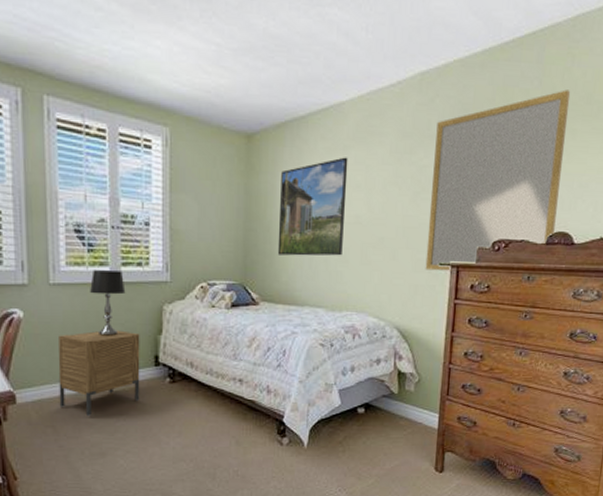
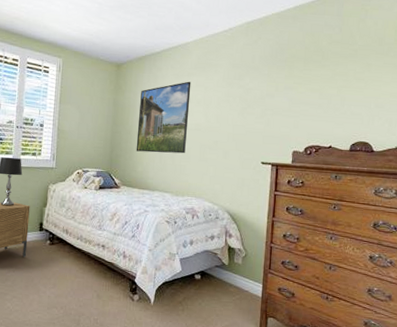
home mirror: present [425,90,571,271] -> none [250,35,366,169]

